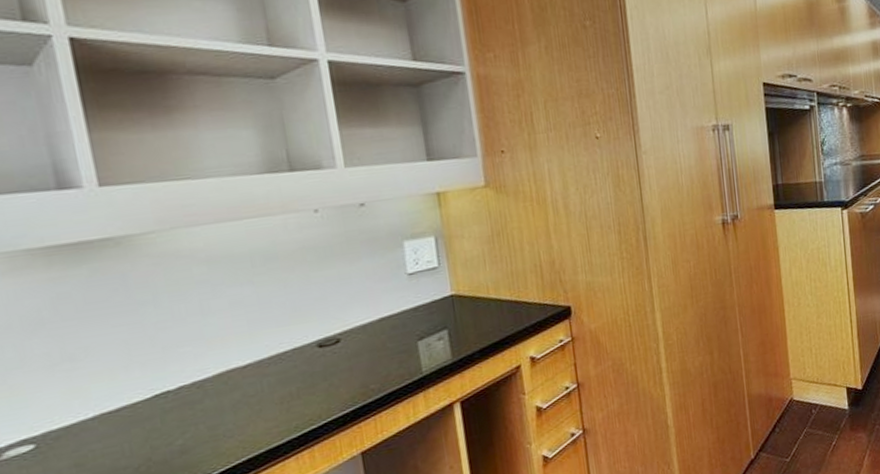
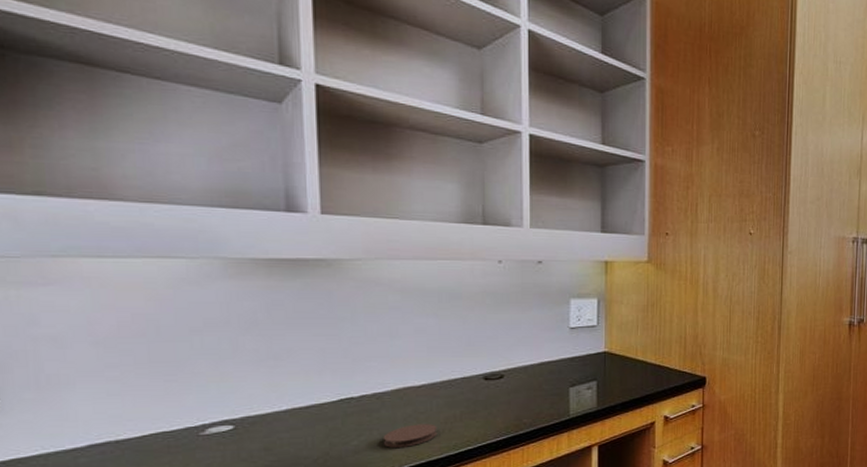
coaster: none [211,406,274,442] -> present [383,424,438,448]

